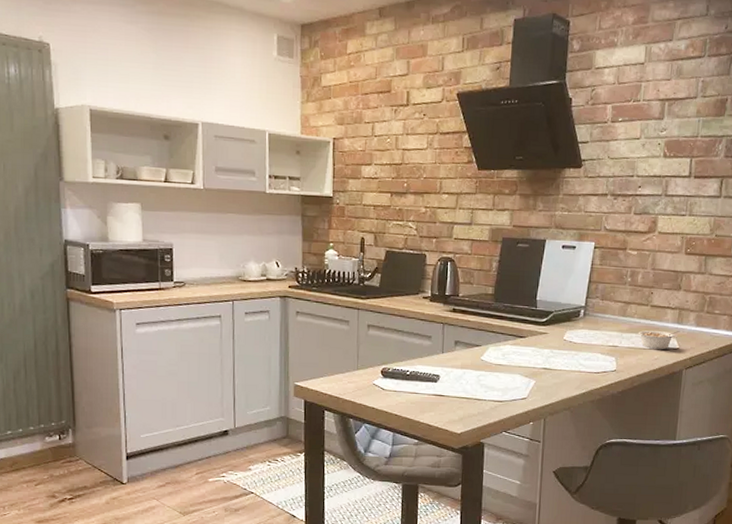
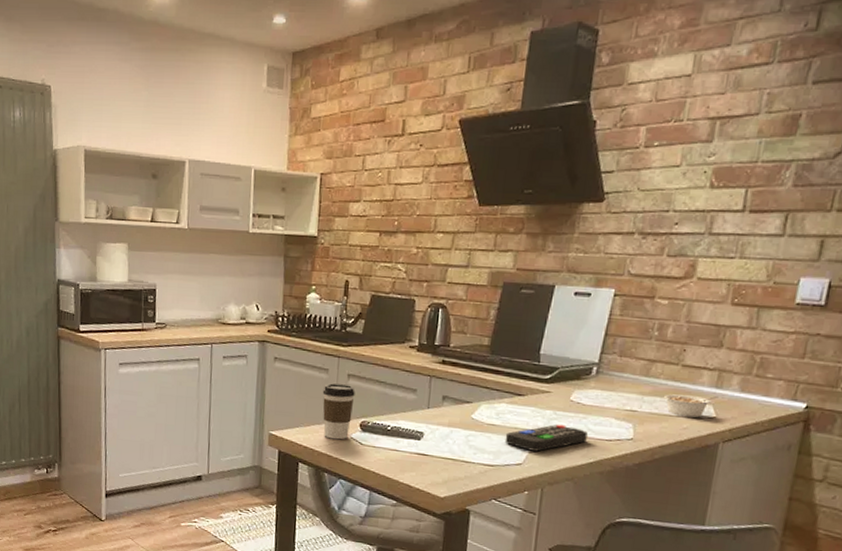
coffee cup: none [344,334,375,387] -> present [322,383,355,440]
remote control: none [511,361,579,386] -> present [504,424,588,452]

